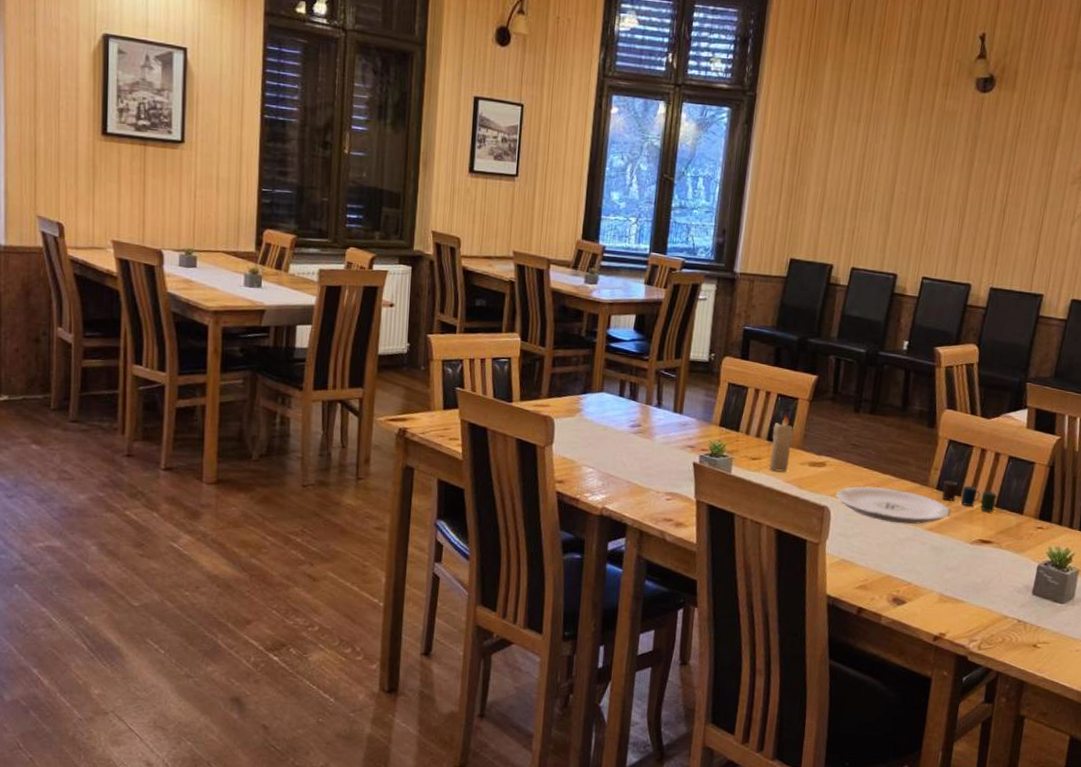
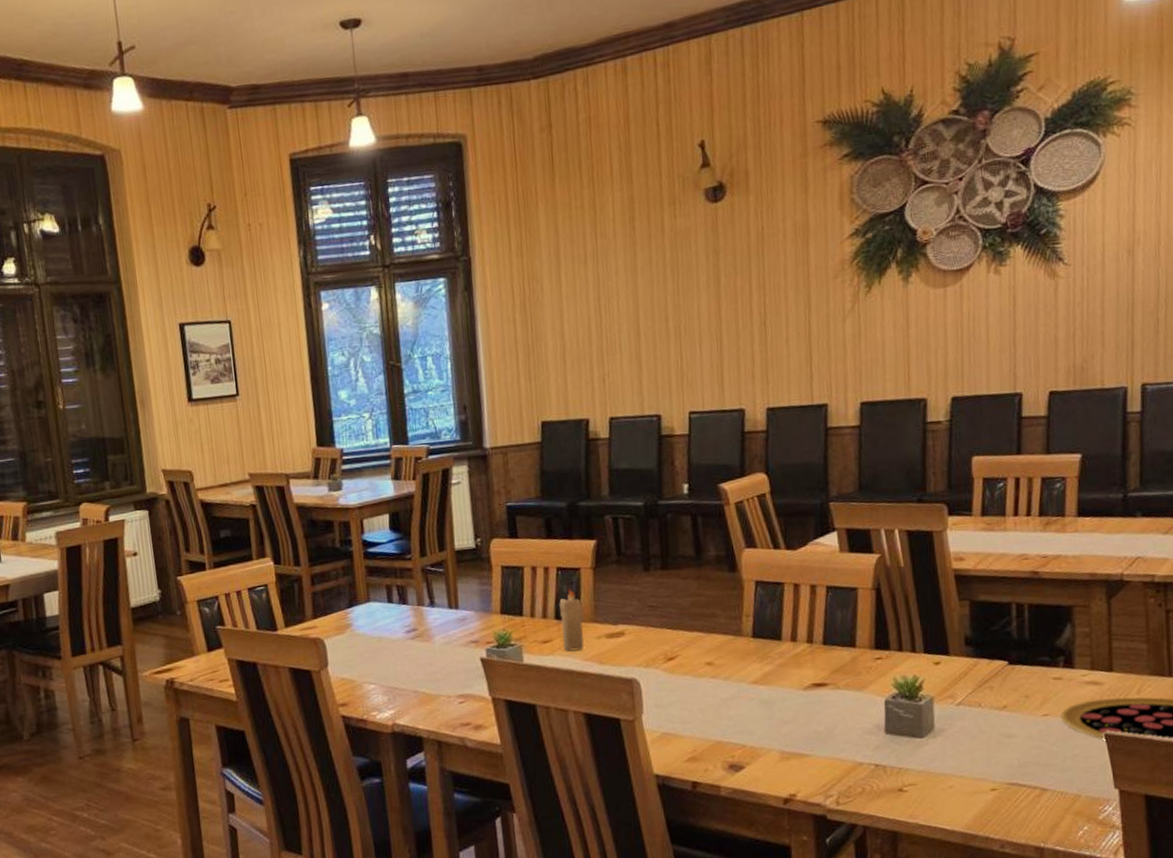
plate: present [836,486,951,524] -> none [642,645,774,683]
cup: present [941,480,1001,513] -> none [759,625,827,653]

